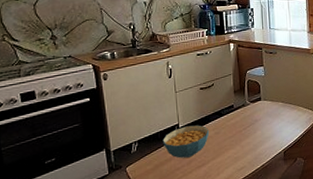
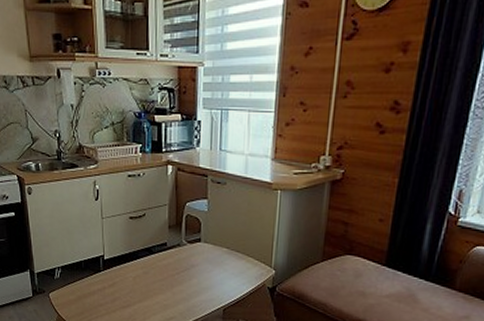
cereal bowl: present [162,125,210,158] -> none [86,259,138,295]

